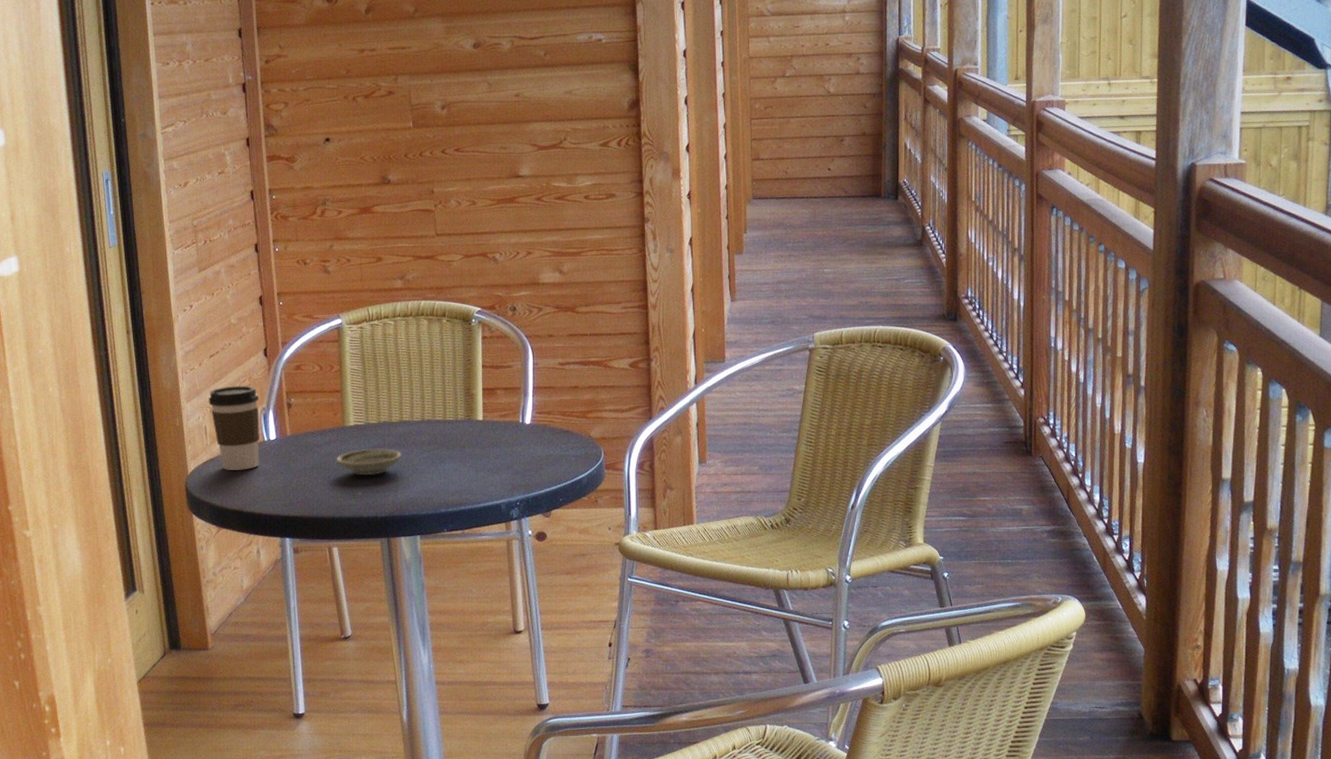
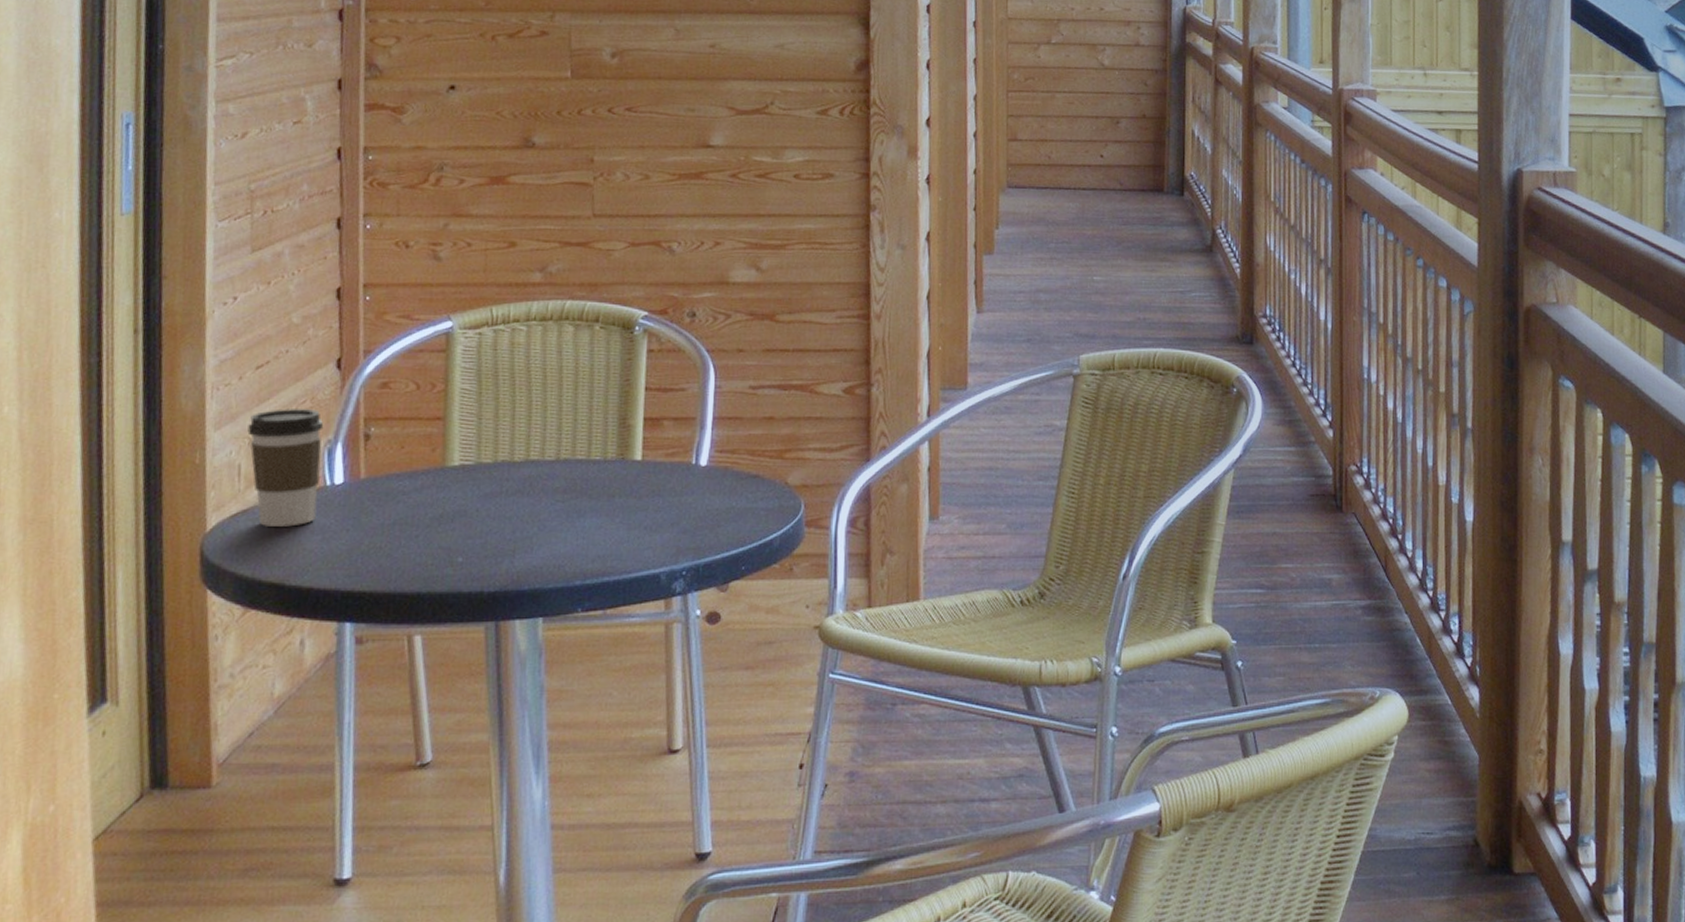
saucer: present [336,448,403,475] -> none [429,497,526,534]

